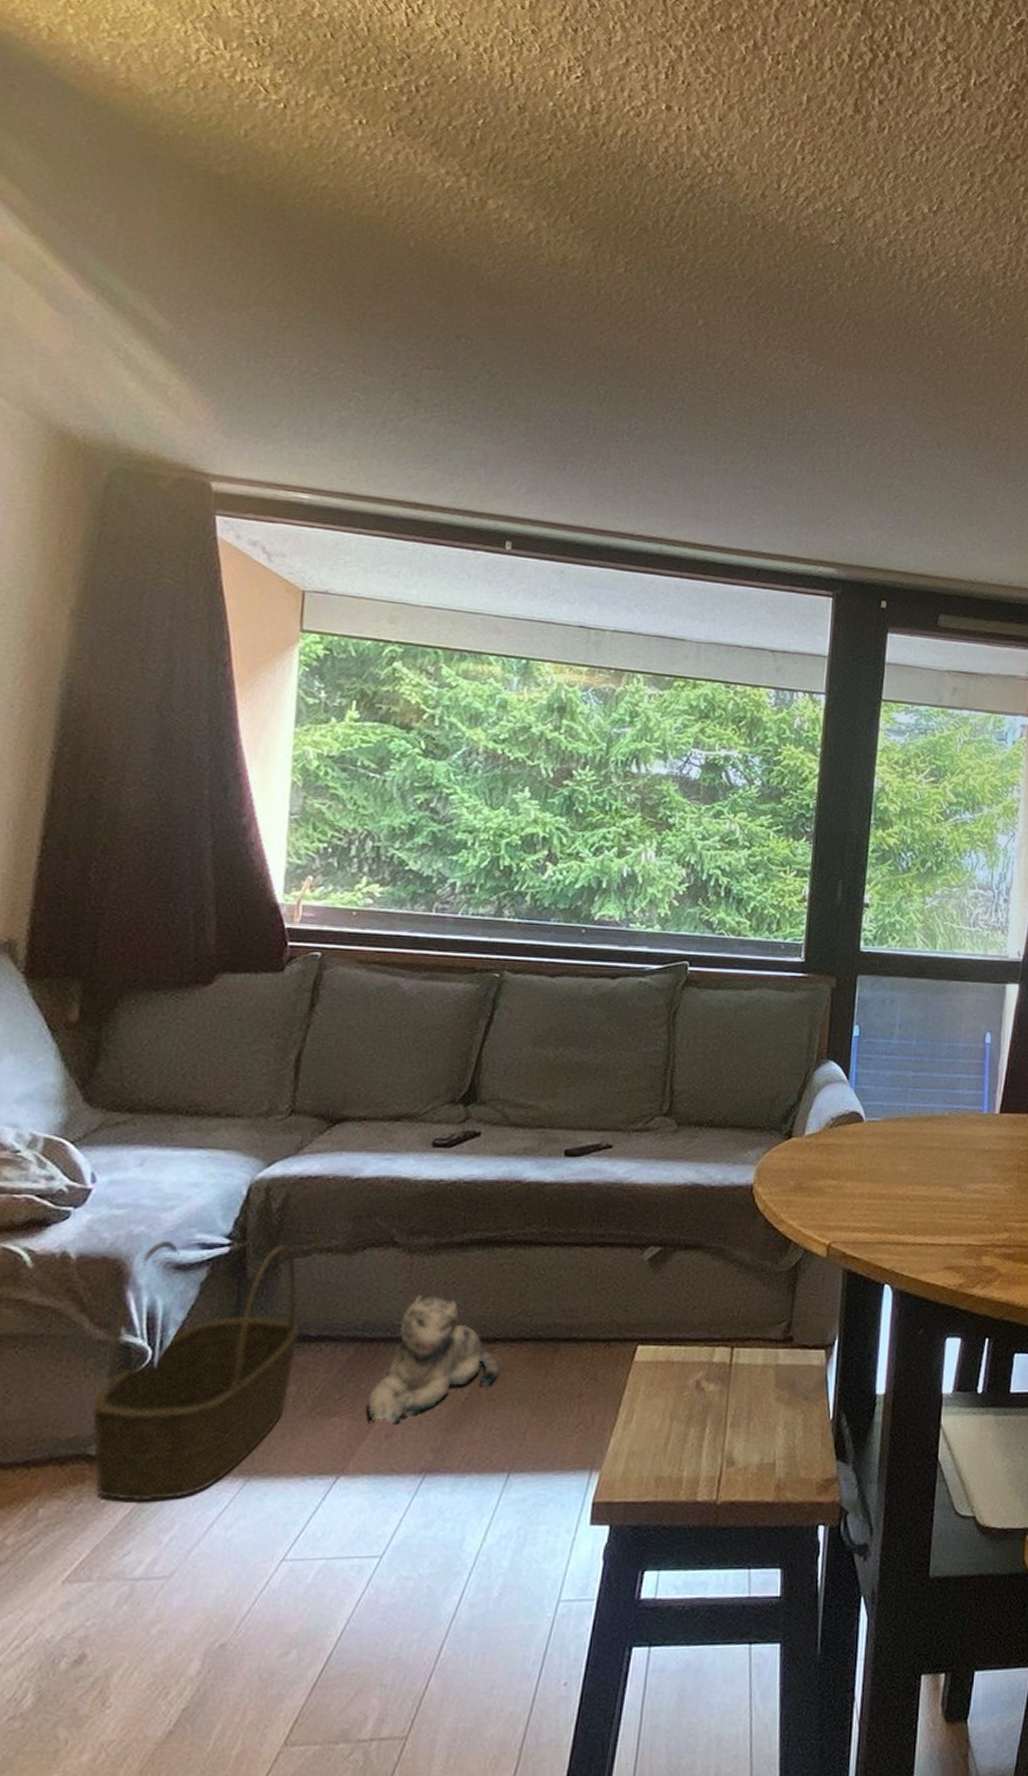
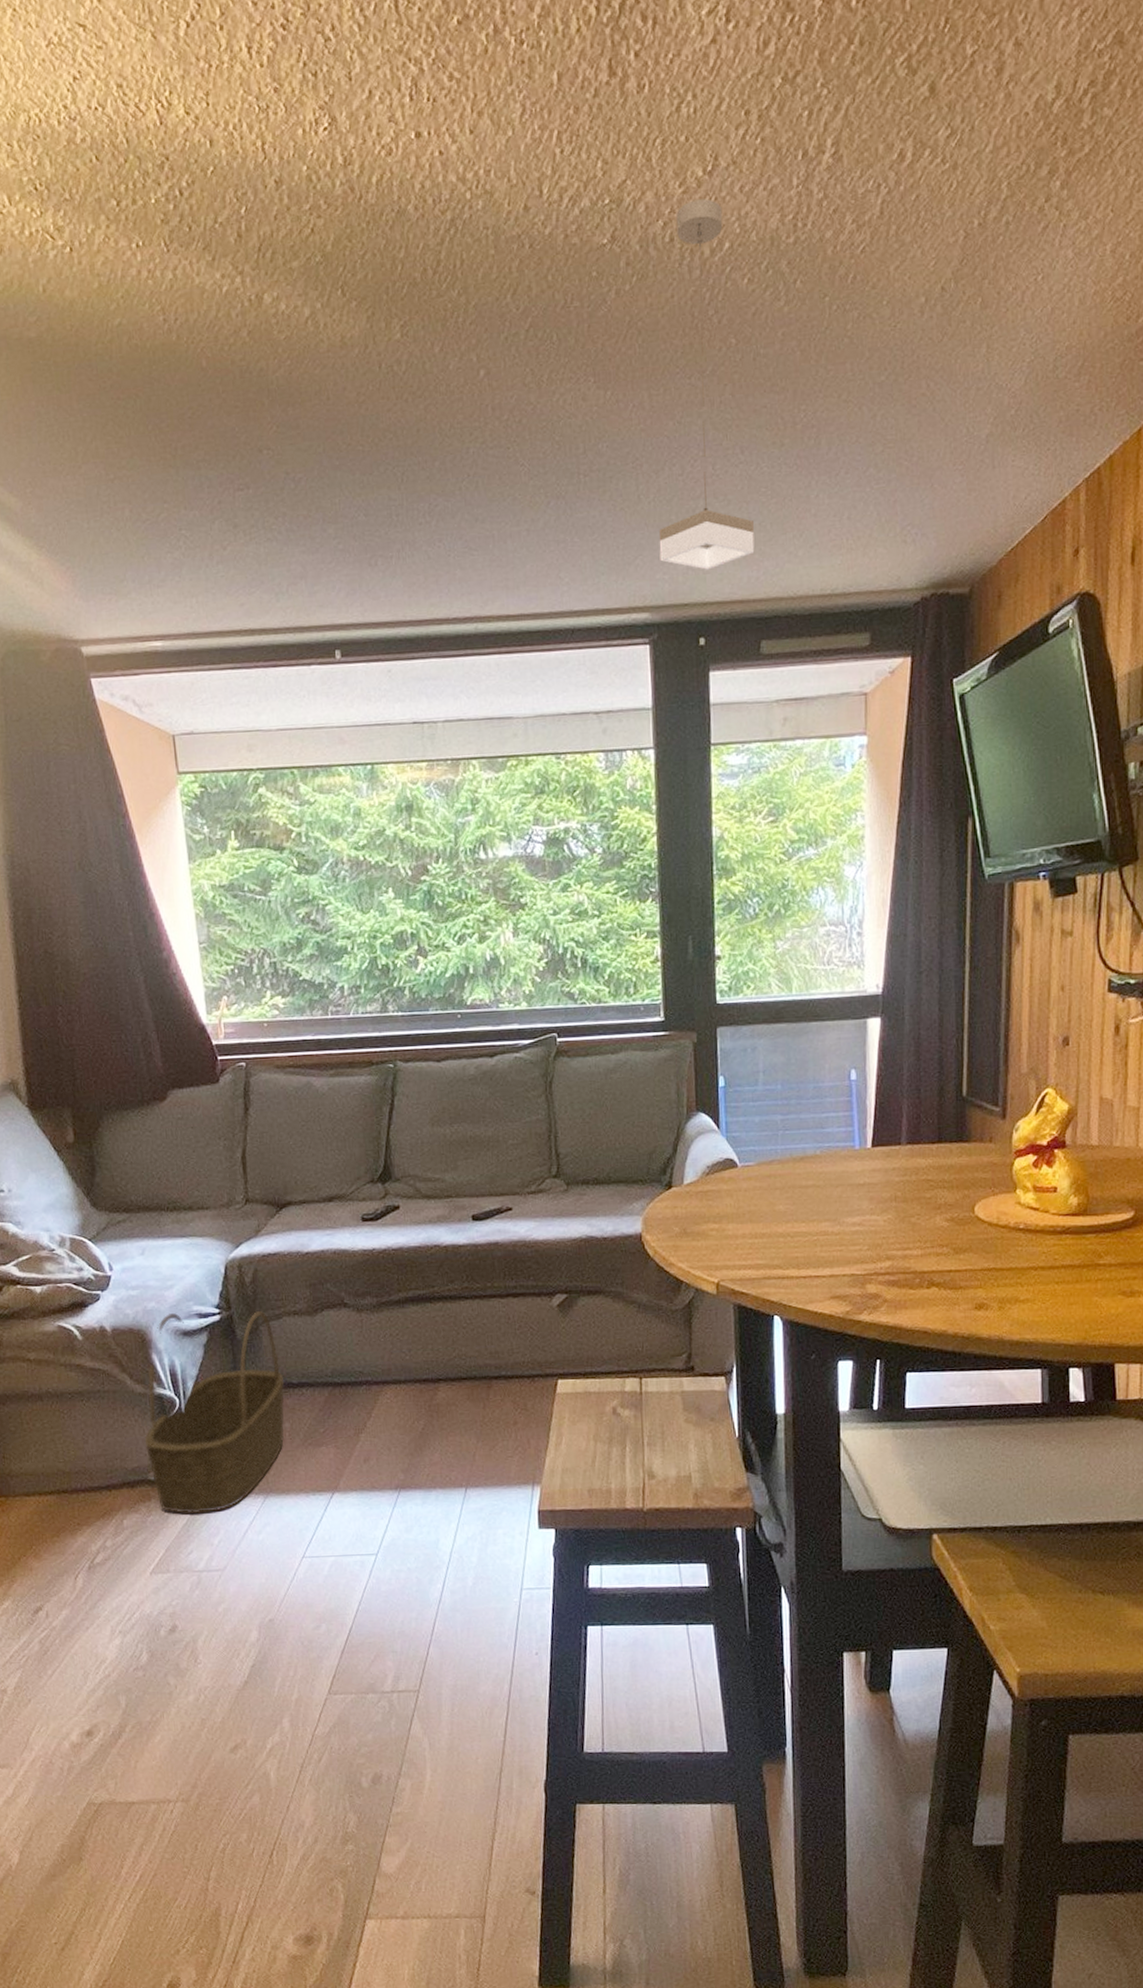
plush toy: present [367,1295,499,1422] -> none [345,1346,445,1450]
pendant lamp: none [852,229,943,542] -> present [658,198,755,570]

